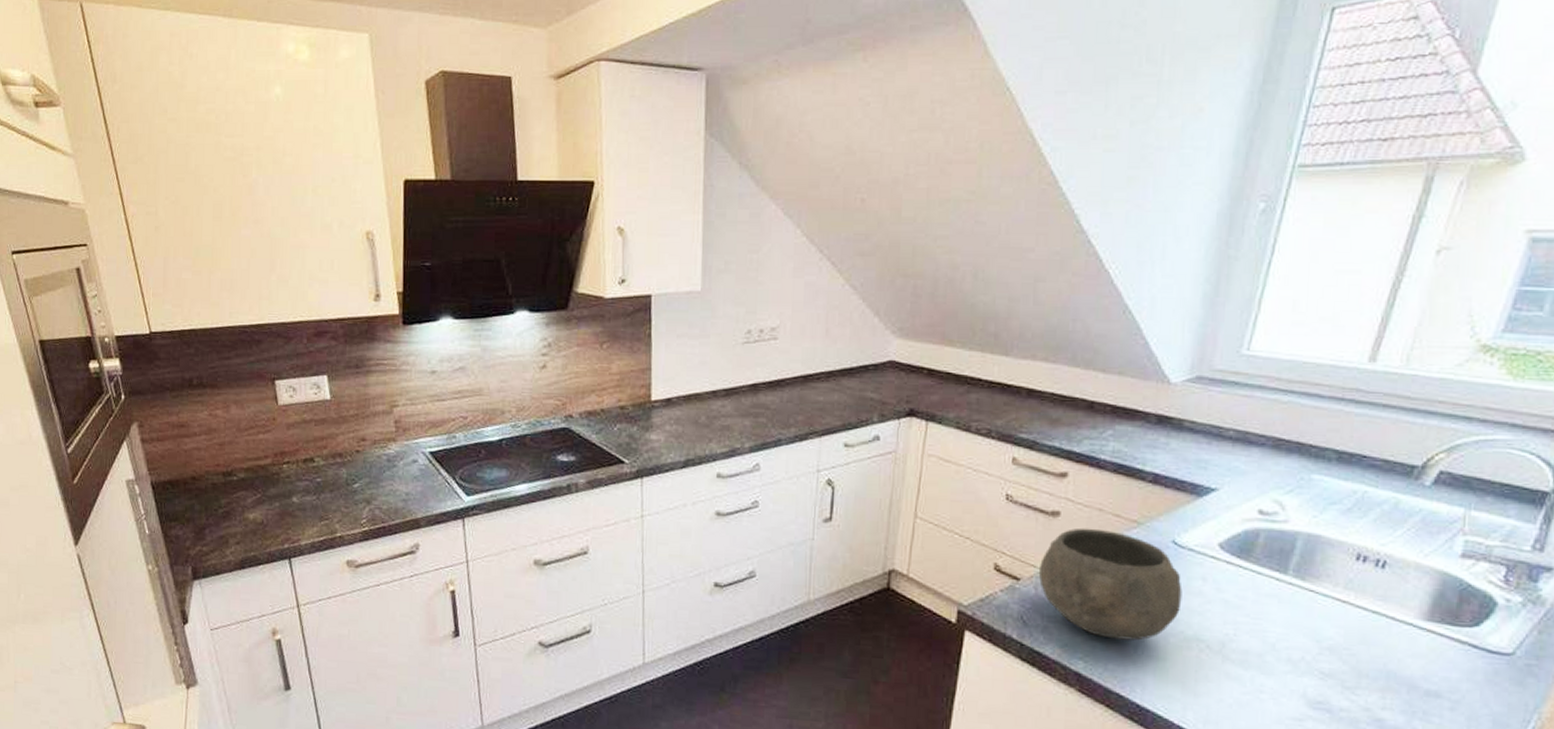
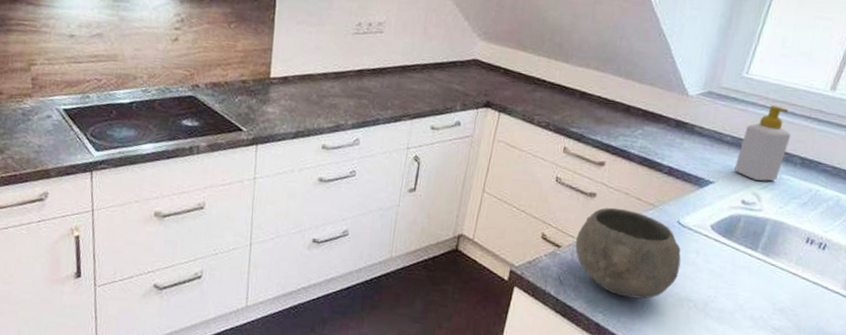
soap bottle: none [1244,388,1318,484] -> present [734,105,791,182]

